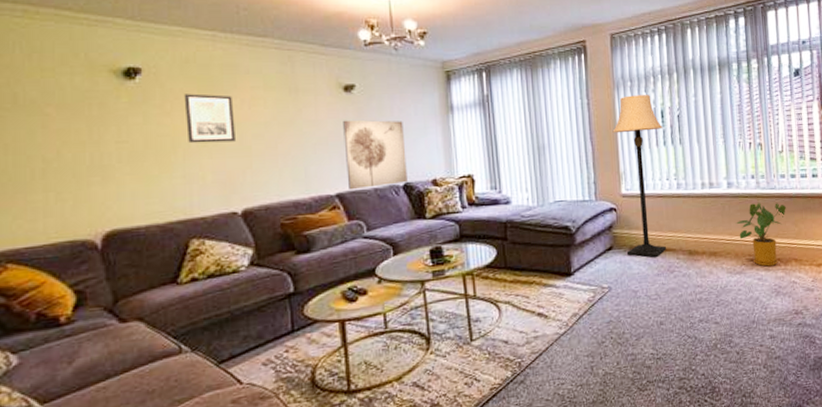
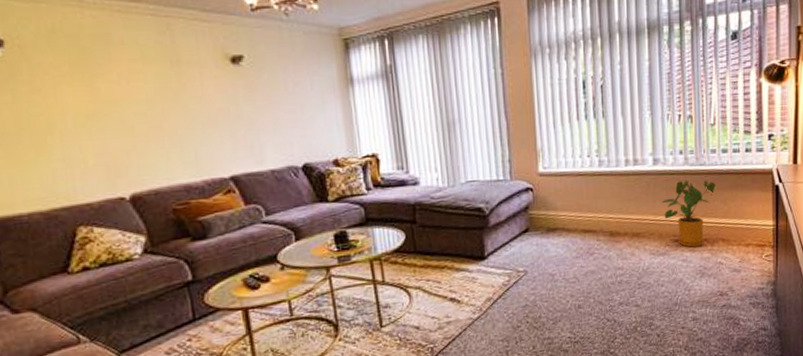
wall art: present [183,93,235,144] -> none [53,68,116,124]
wall art: present [343,120,407,190] -> none [232,95,307,173]
lamp: present [612,95,667,257] -> none [529,63,587,239]

